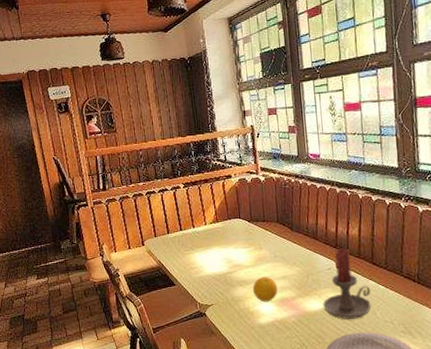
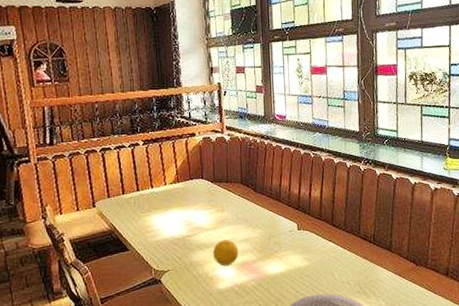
candle holder: present [323,248,371,319] -> none [283,210,330,282]

